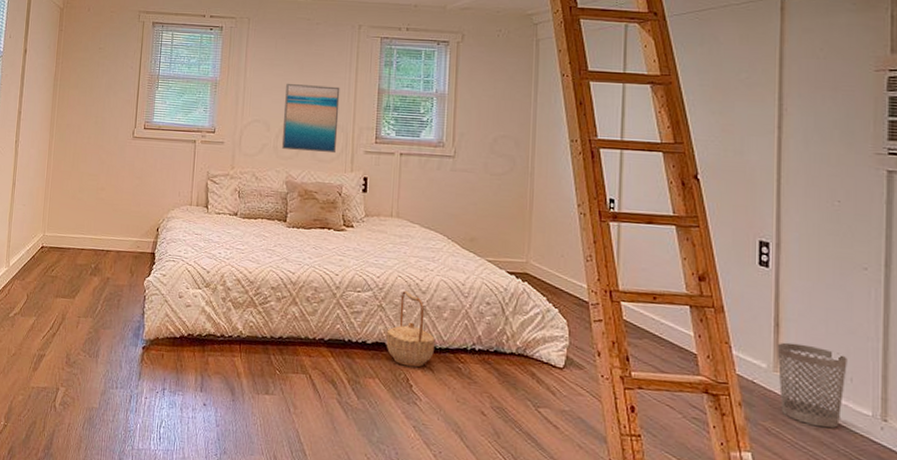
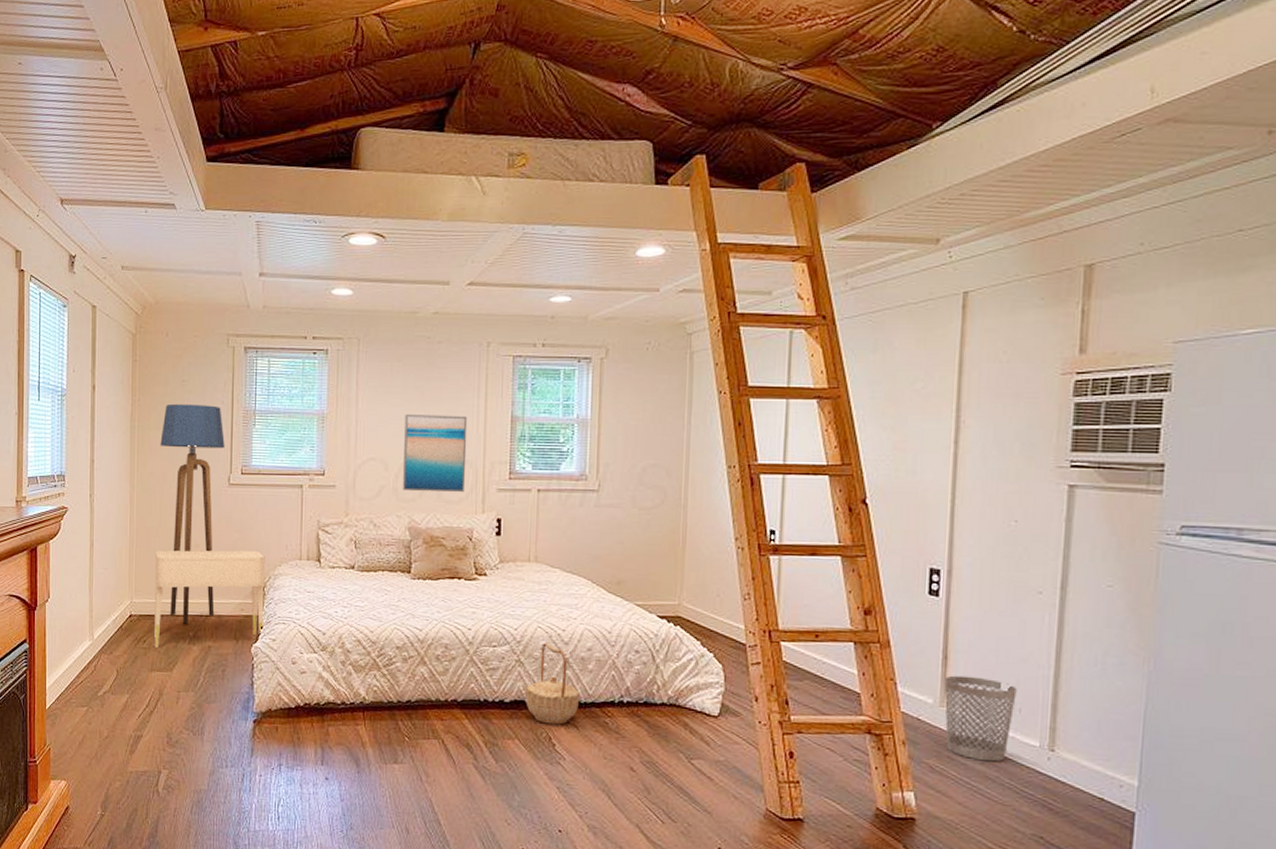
nightstand: none [61,191,161,277] -> present [154,550,265,648]
floor lamp: none [76,67,132,258] -> present [160,403,225,625]

